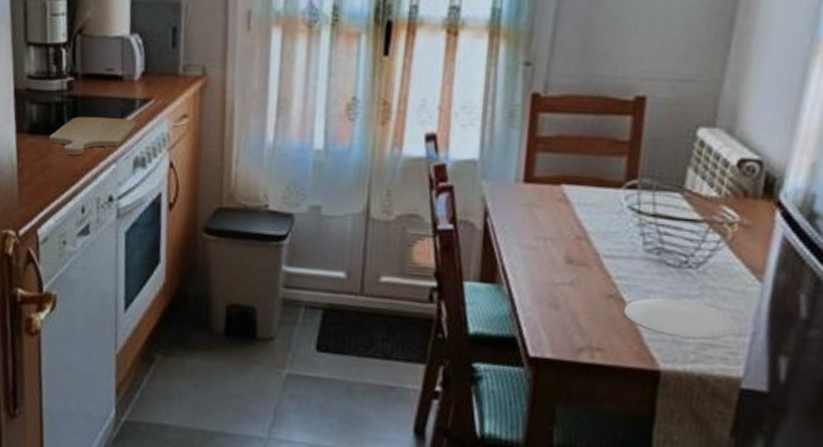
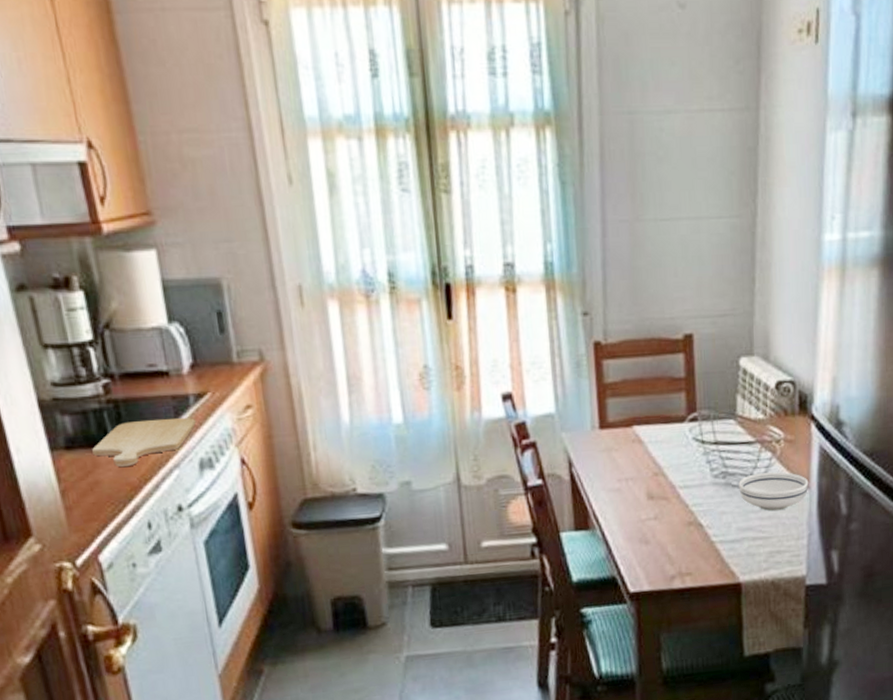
plate: present [623,298,736,340] -> none [703,516,794,551]
bowl: none [674,255,763,301] -> present [739,472,809,511]

